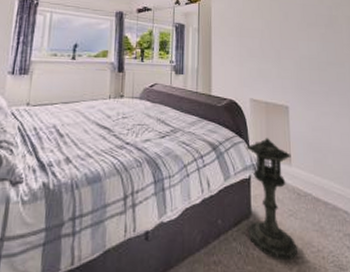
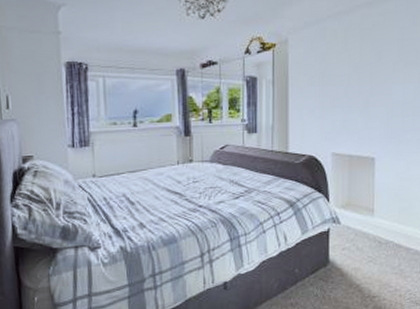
lantern: present [247,138,297,261] -> none [325,191,374,300]

